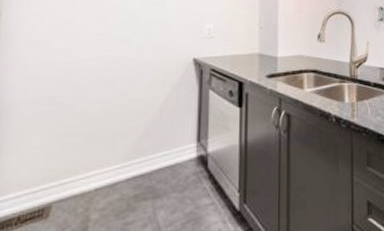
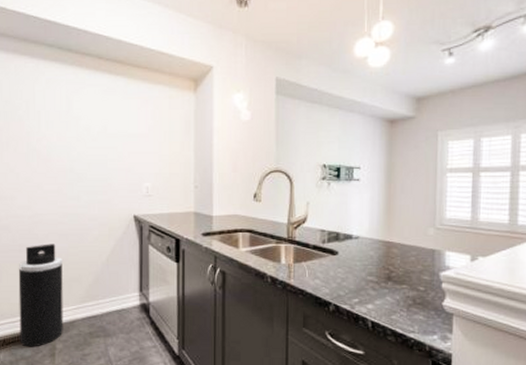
trash can: none [41,93,106,223] -> present [18,244,64,347]

